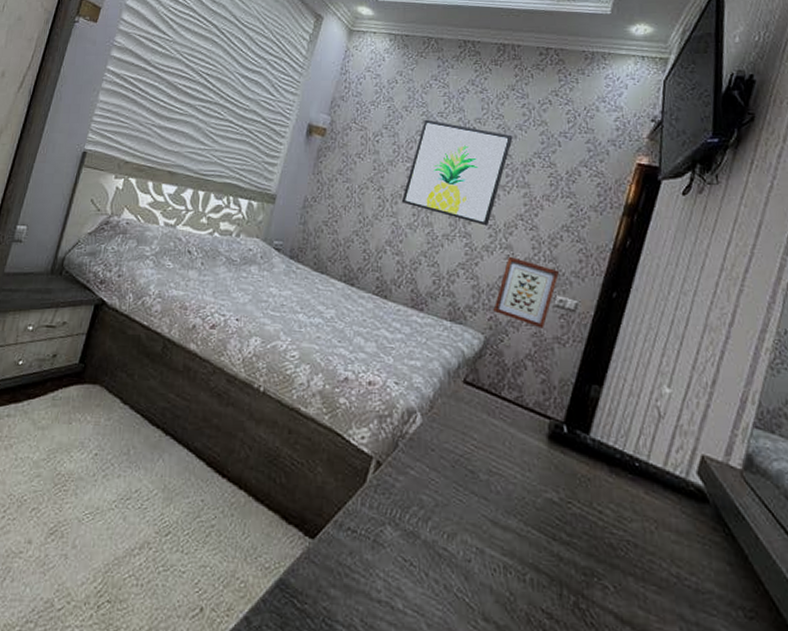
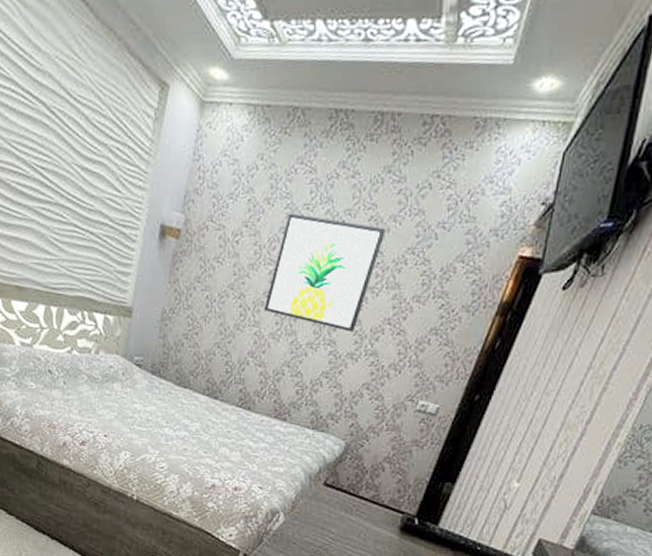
wall art: present [493,256,560,328] -> none [355,363,424,433]

